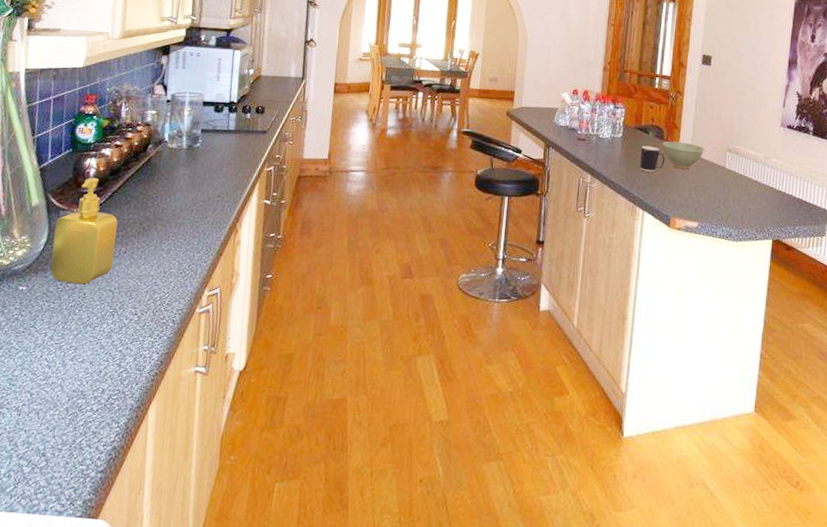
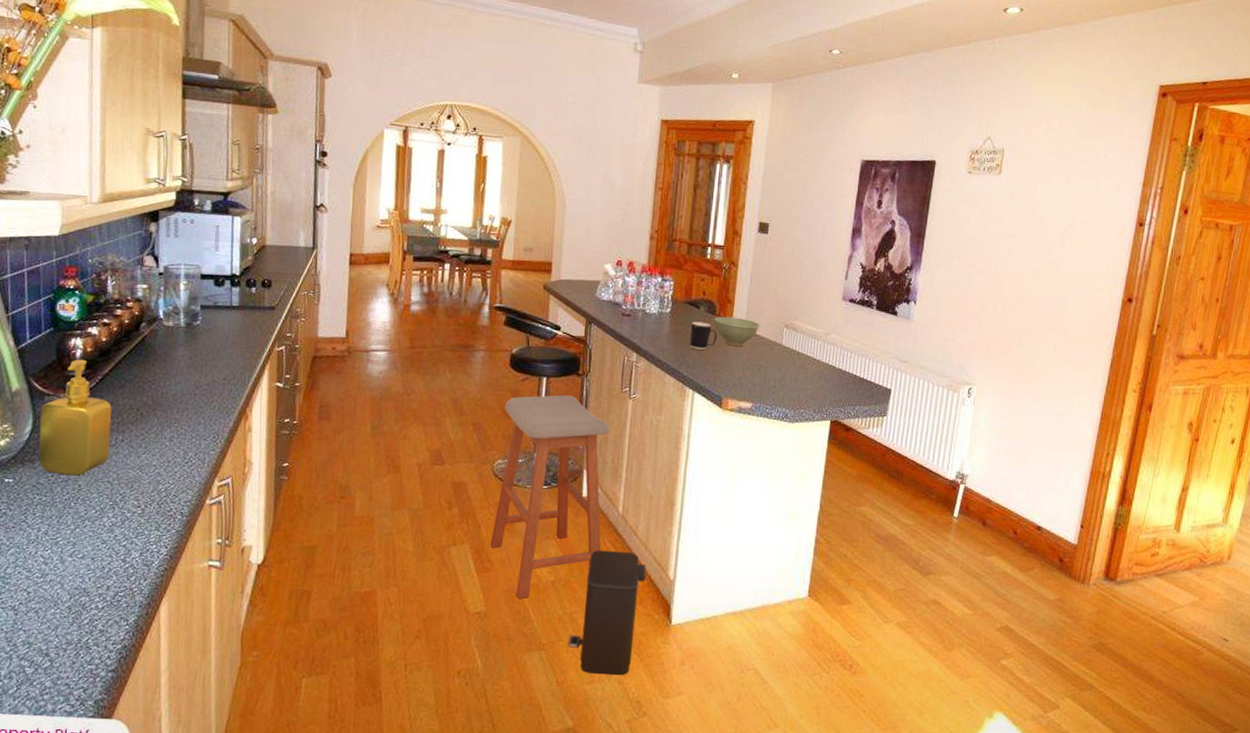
stool: none [453,213,566,409] -> present [490,395,610,600]
pedal bin: none [524,362,600,487] -> present [568,549,647,675]

